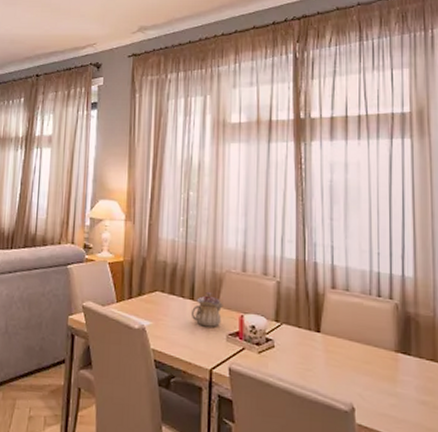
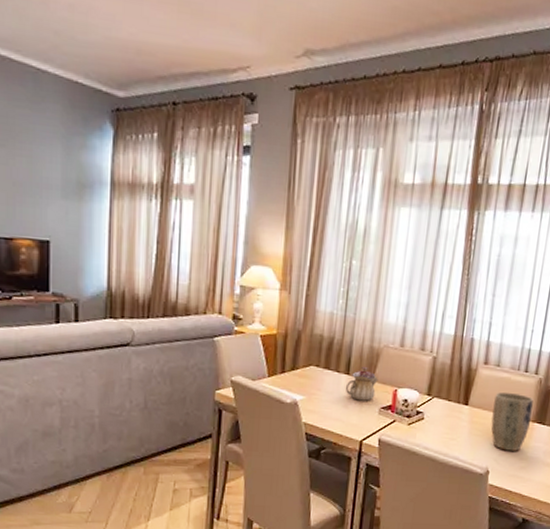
plant pot: none [349,318,394,386] -> present [491,391,534,451]

